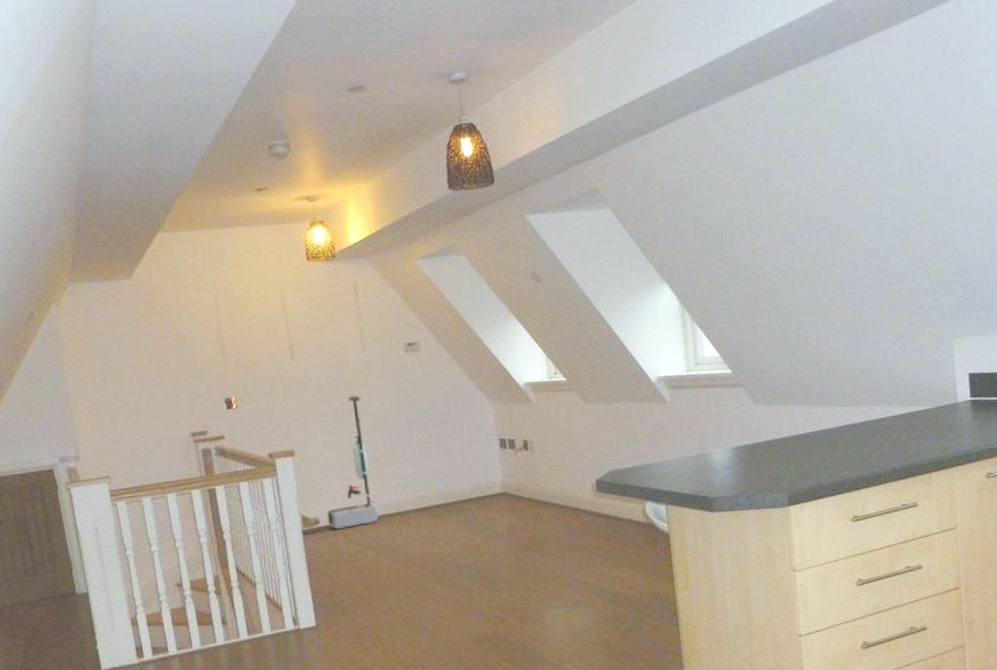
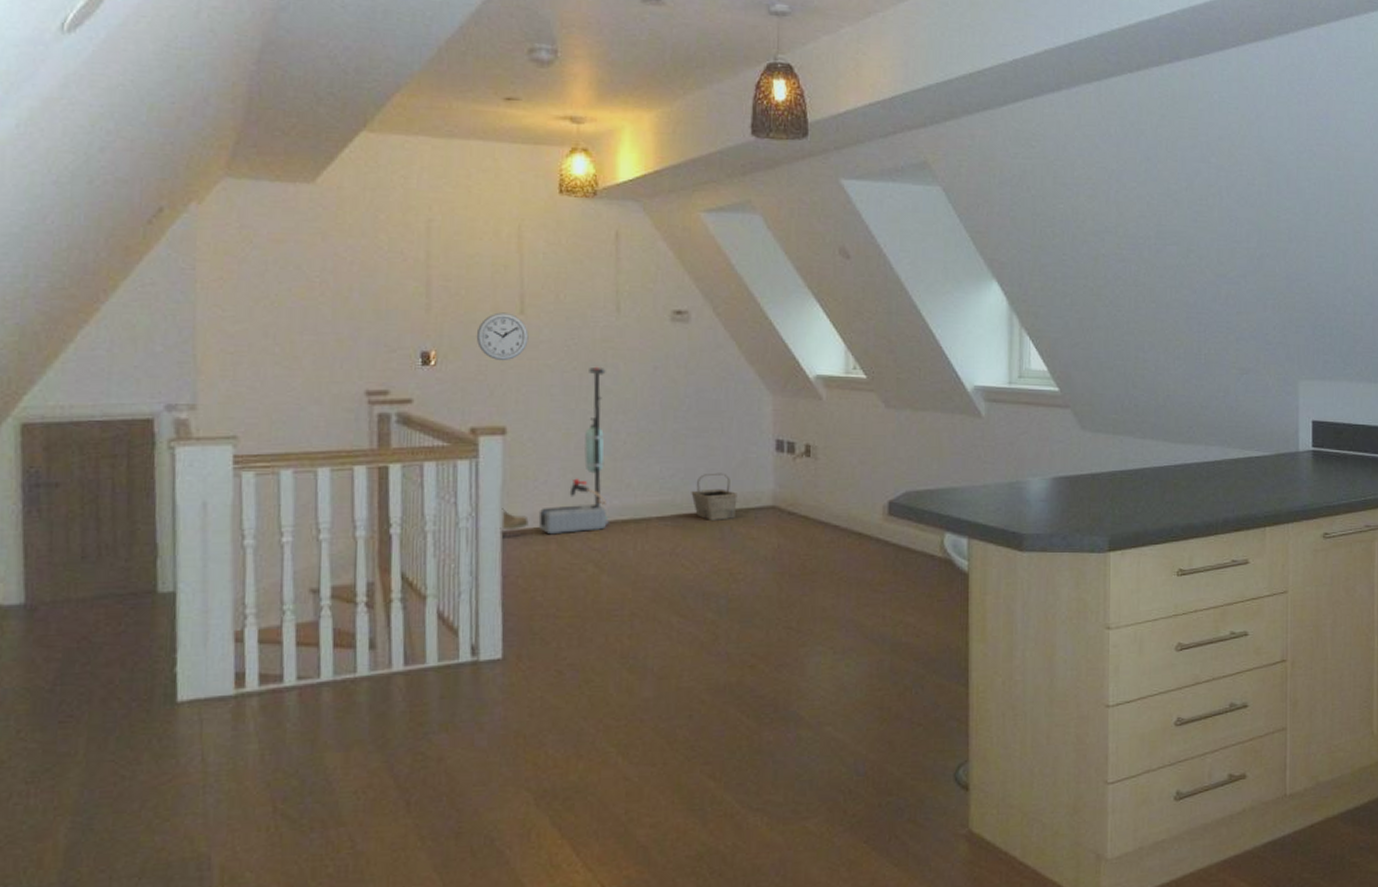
wall clock: none [262,360,301,399] -> present [476,312,529,361]
basket: none [438,469,475,509] -> present [691,472,737,520]

